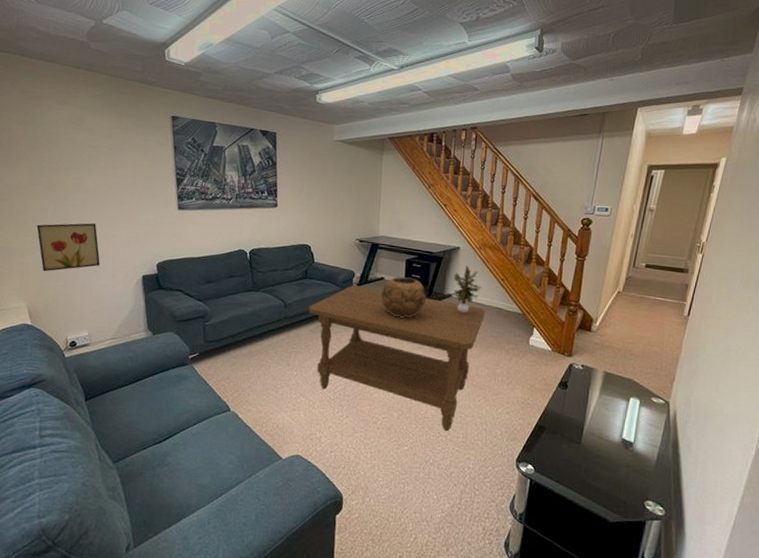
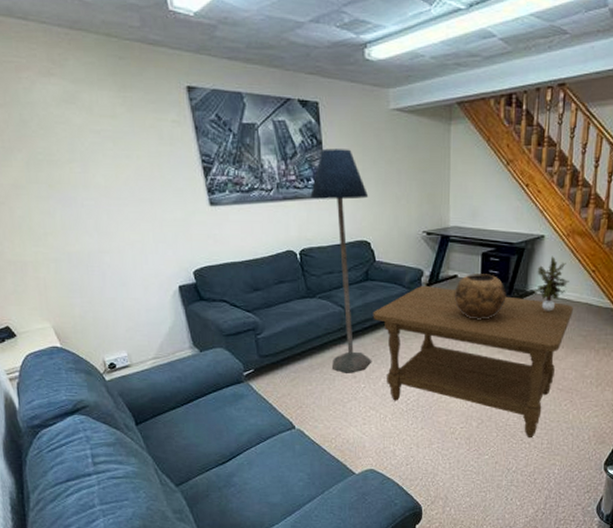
wall art: present [36,223,100,272] -> none [45,227,127,287]
floor lamp: none [263,168,312,361] -> present [310,148,372,373]

